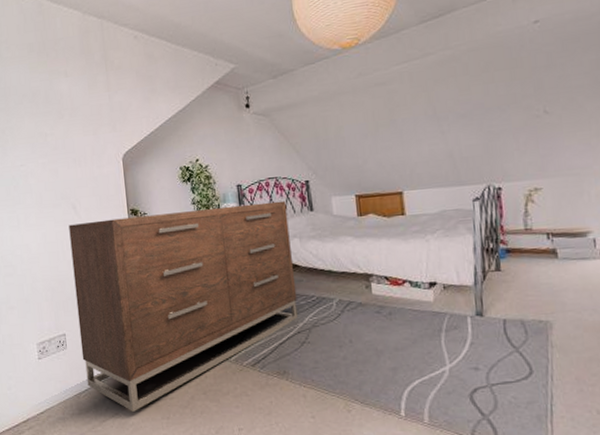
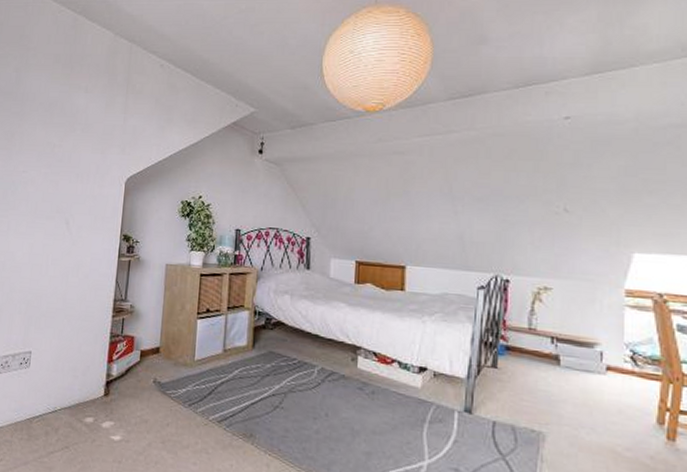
dresser: present [68,200,298,412] -> none [43,239,283,448]

